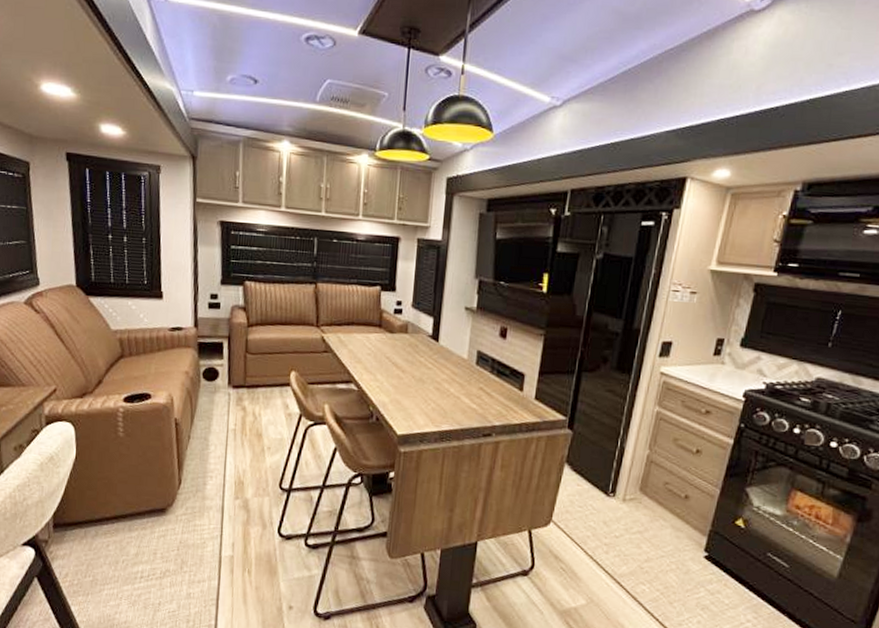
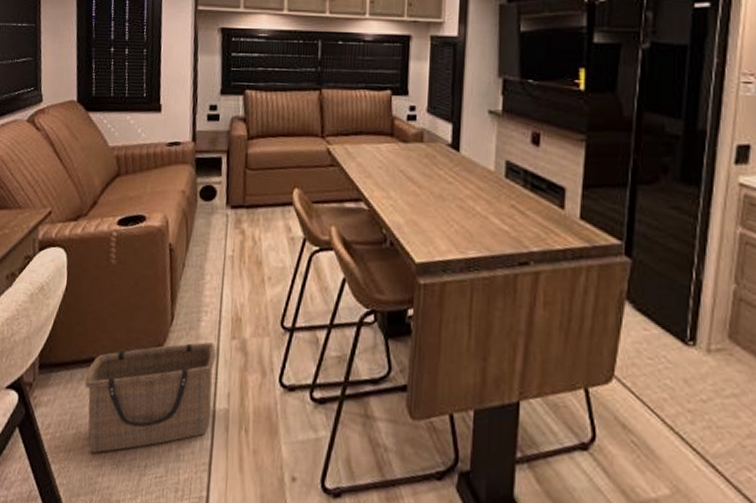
basket: none [99,502,221,595] -> present [84,342,216,453]

